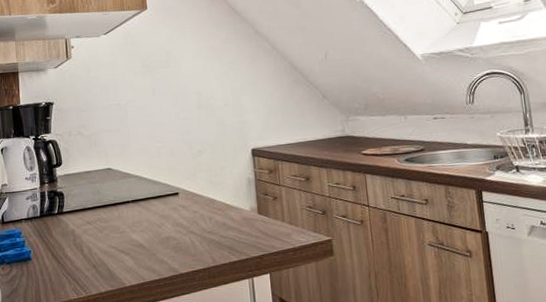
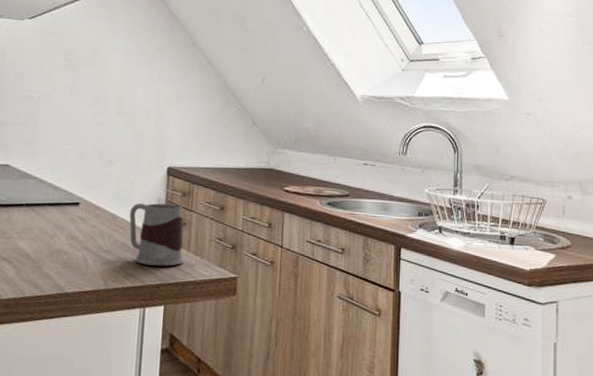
mug: none [224,181,280,240] -> present [129,203,183,266]

